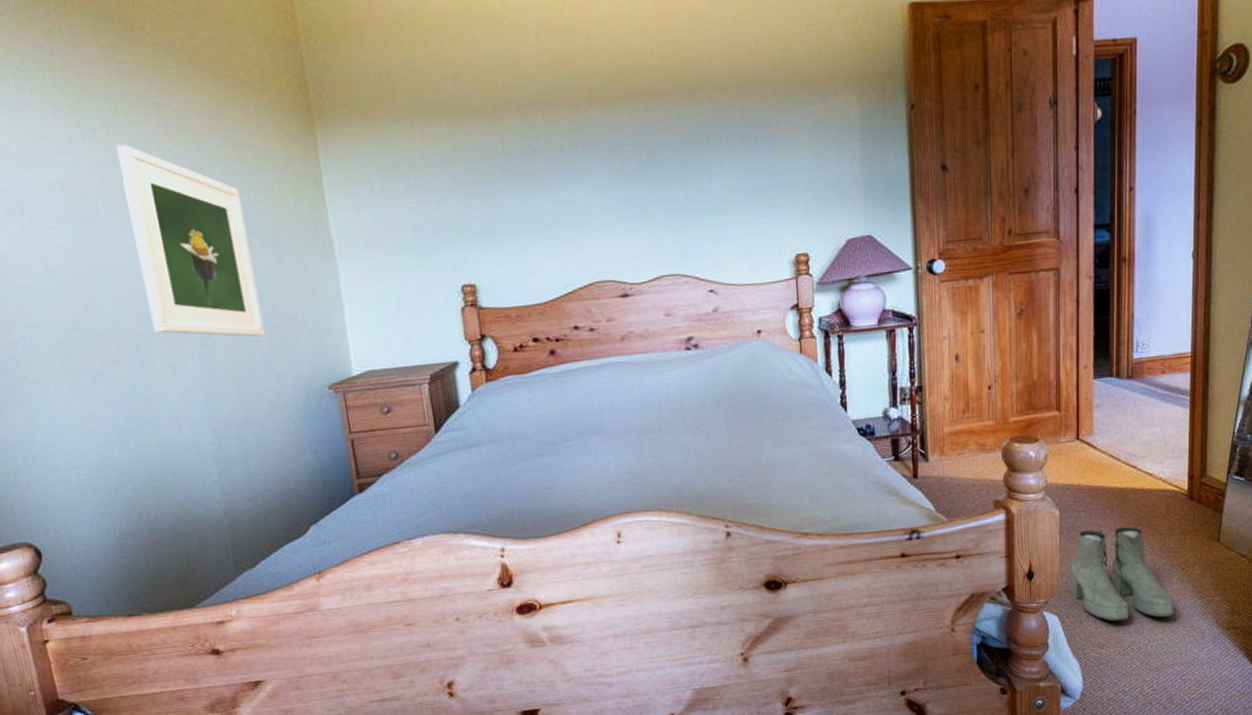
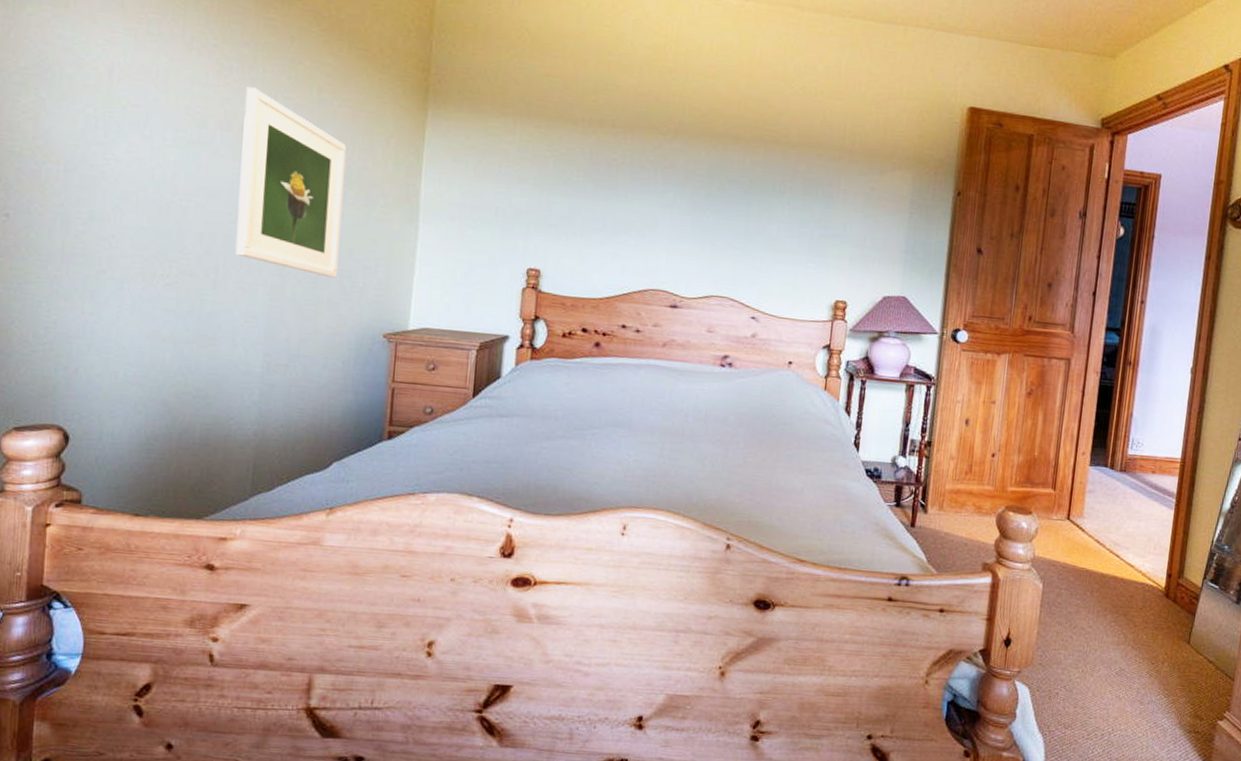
boots: present [1070,526,1174,622] -> none [1045,608,1141,710]

